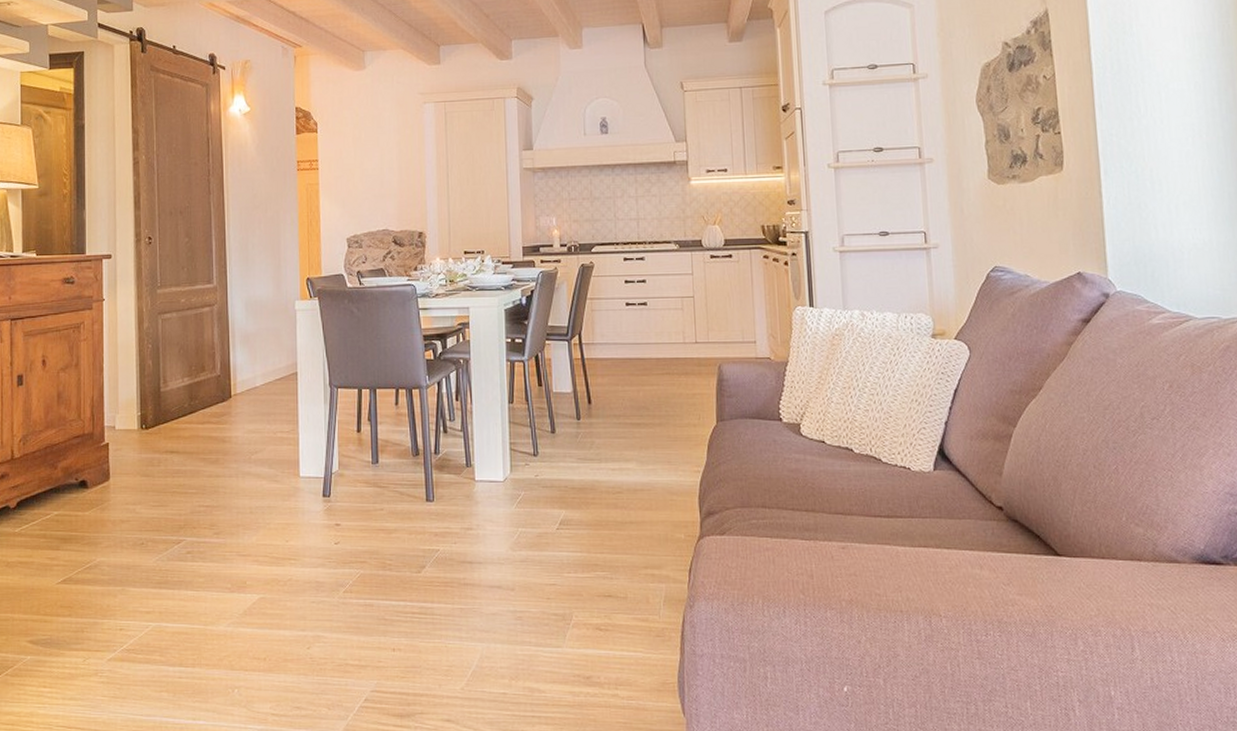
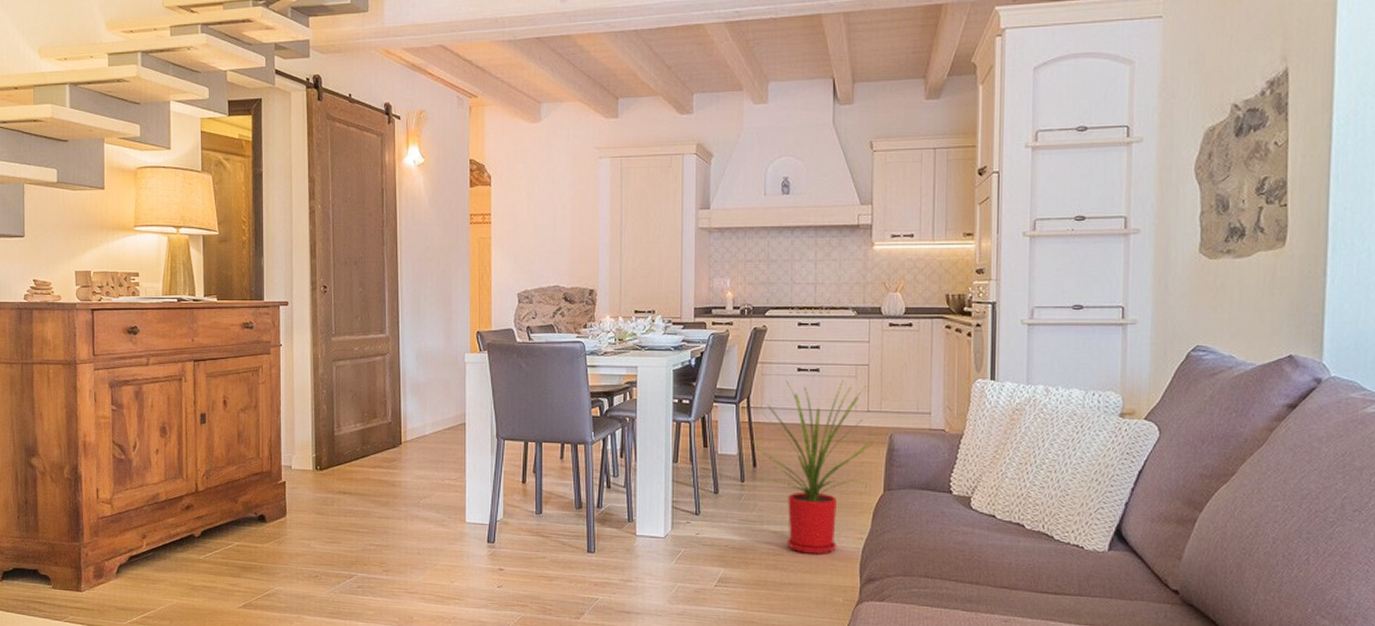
house plant: none [583,313,705,490] -> present [751,380,875,554]

